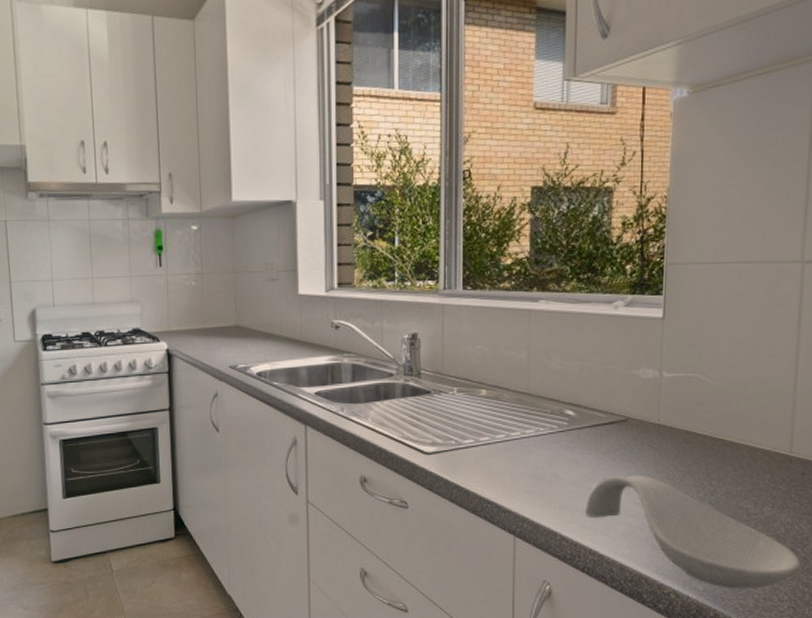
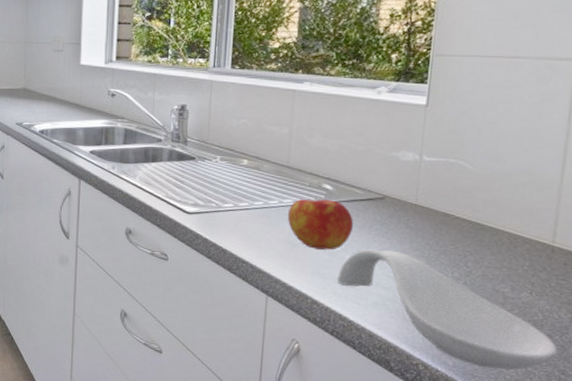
apple: none [530,426,599,481] -> present [287,199,354,250]

